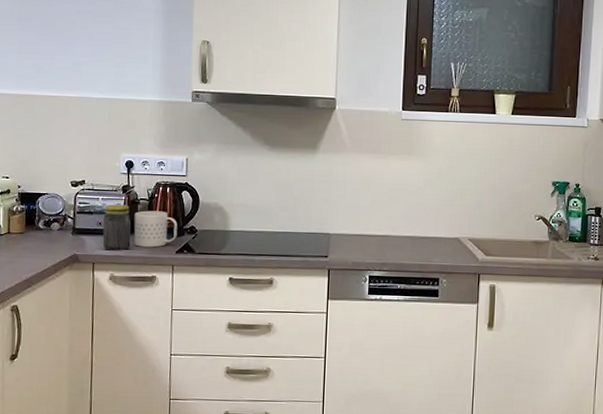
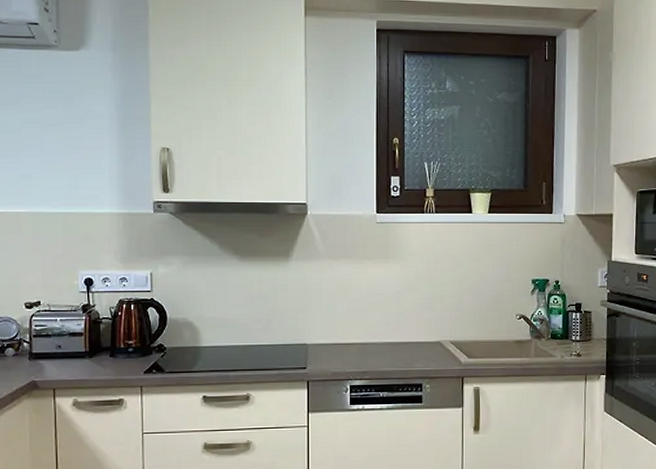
jar: present [102,204,132,252] -> none [63,325,94,376]
mug: present [133,210,178,248] -> none [97,330,144,369]

